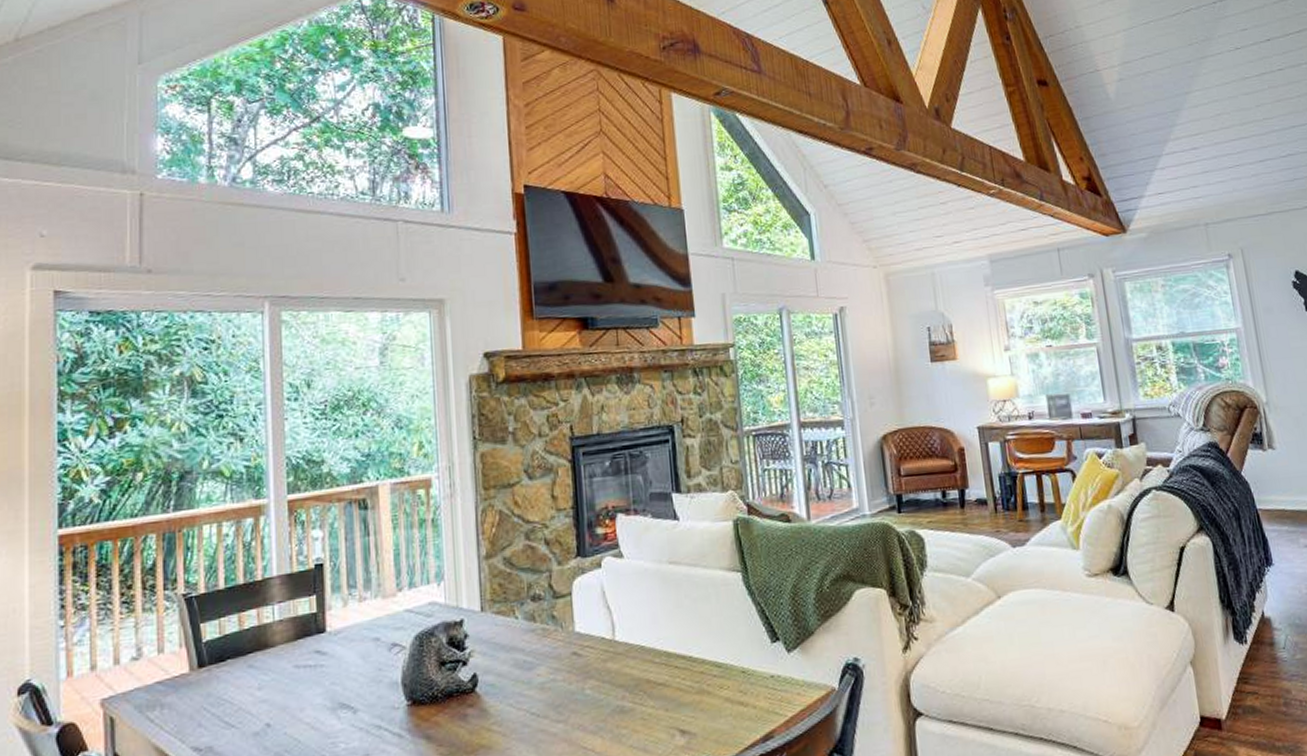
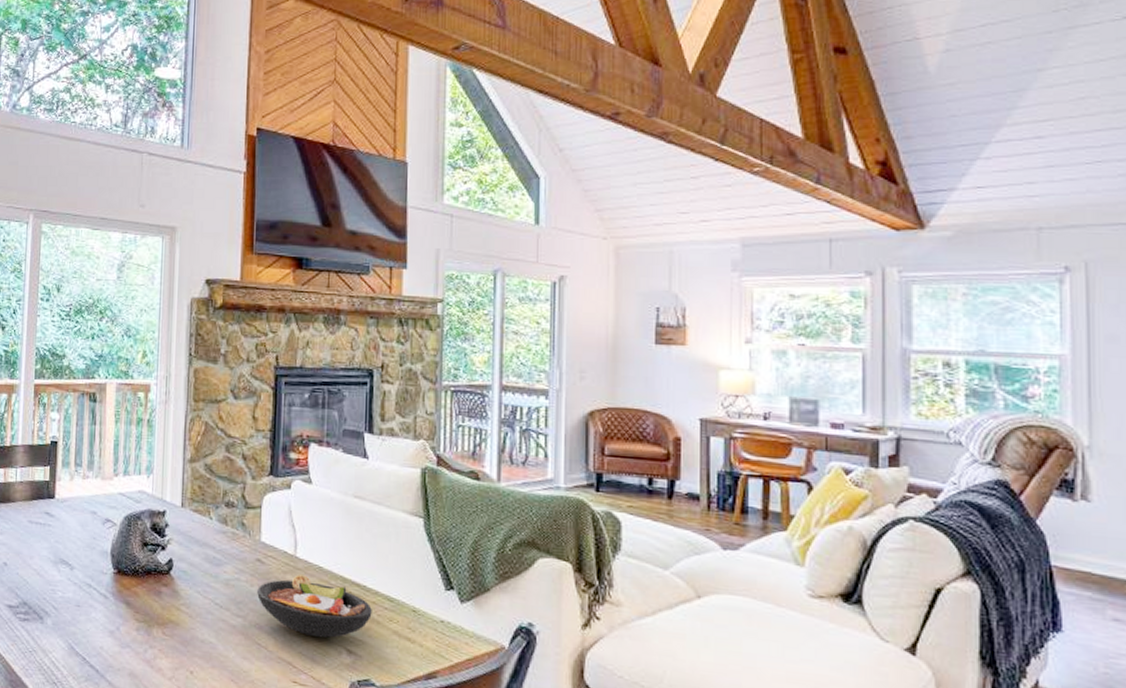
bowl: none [576,659,702,725] -> present [257,574,372,638]

